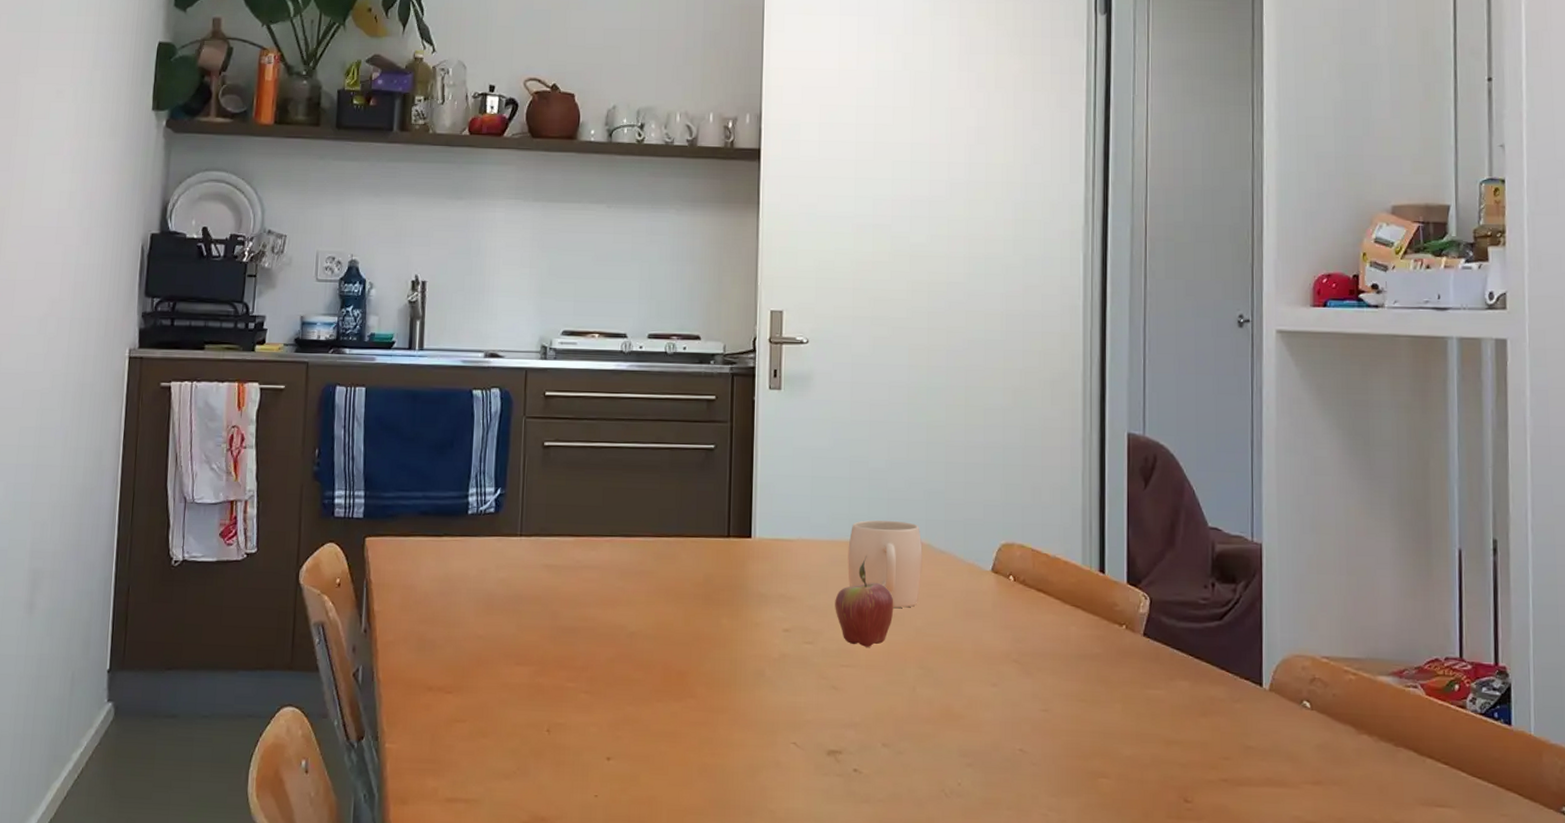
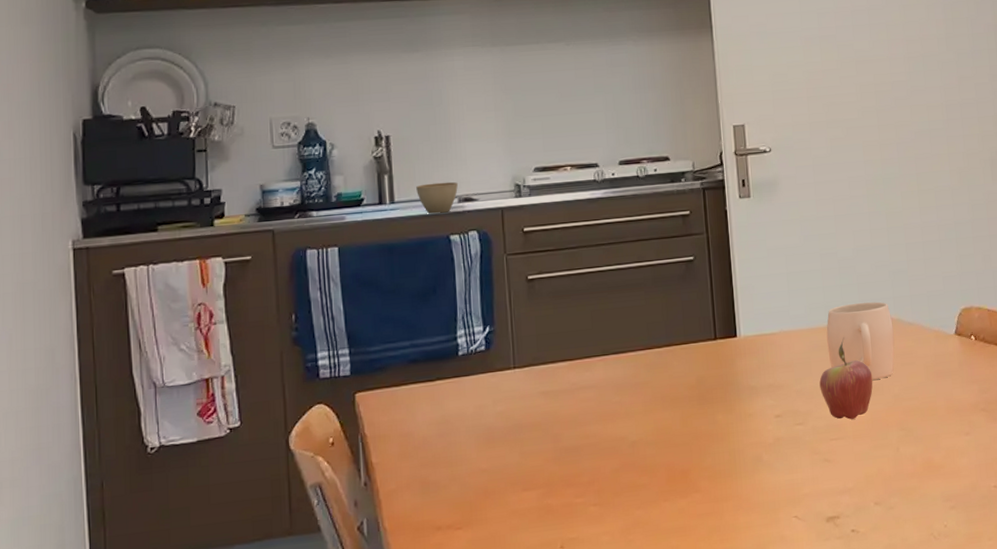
cup: none [445,334,487,367] -> present [416,181,459,214]

